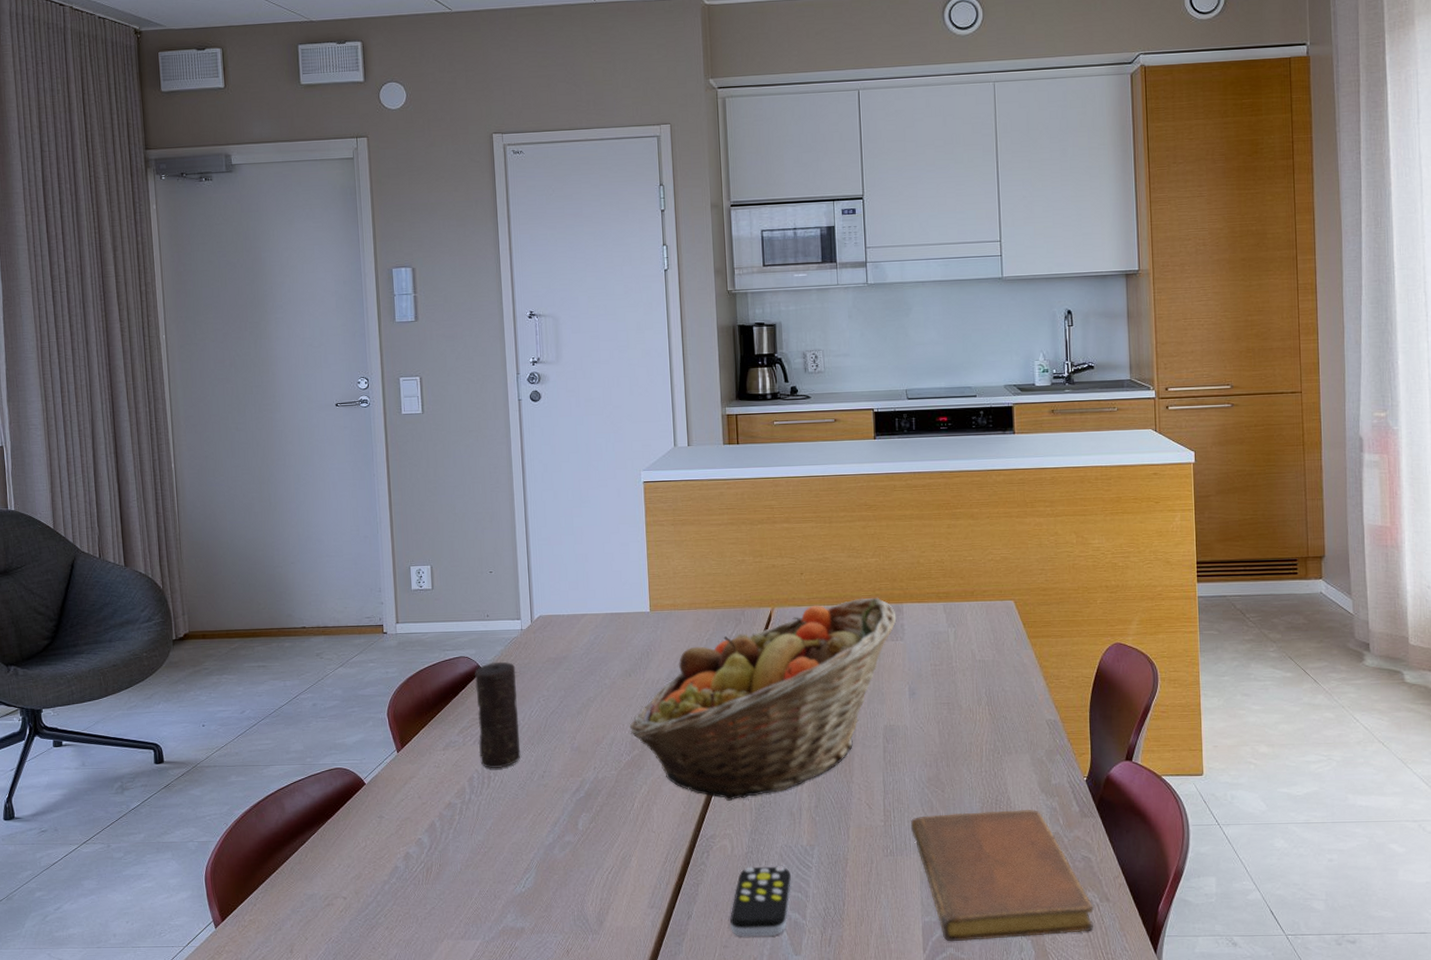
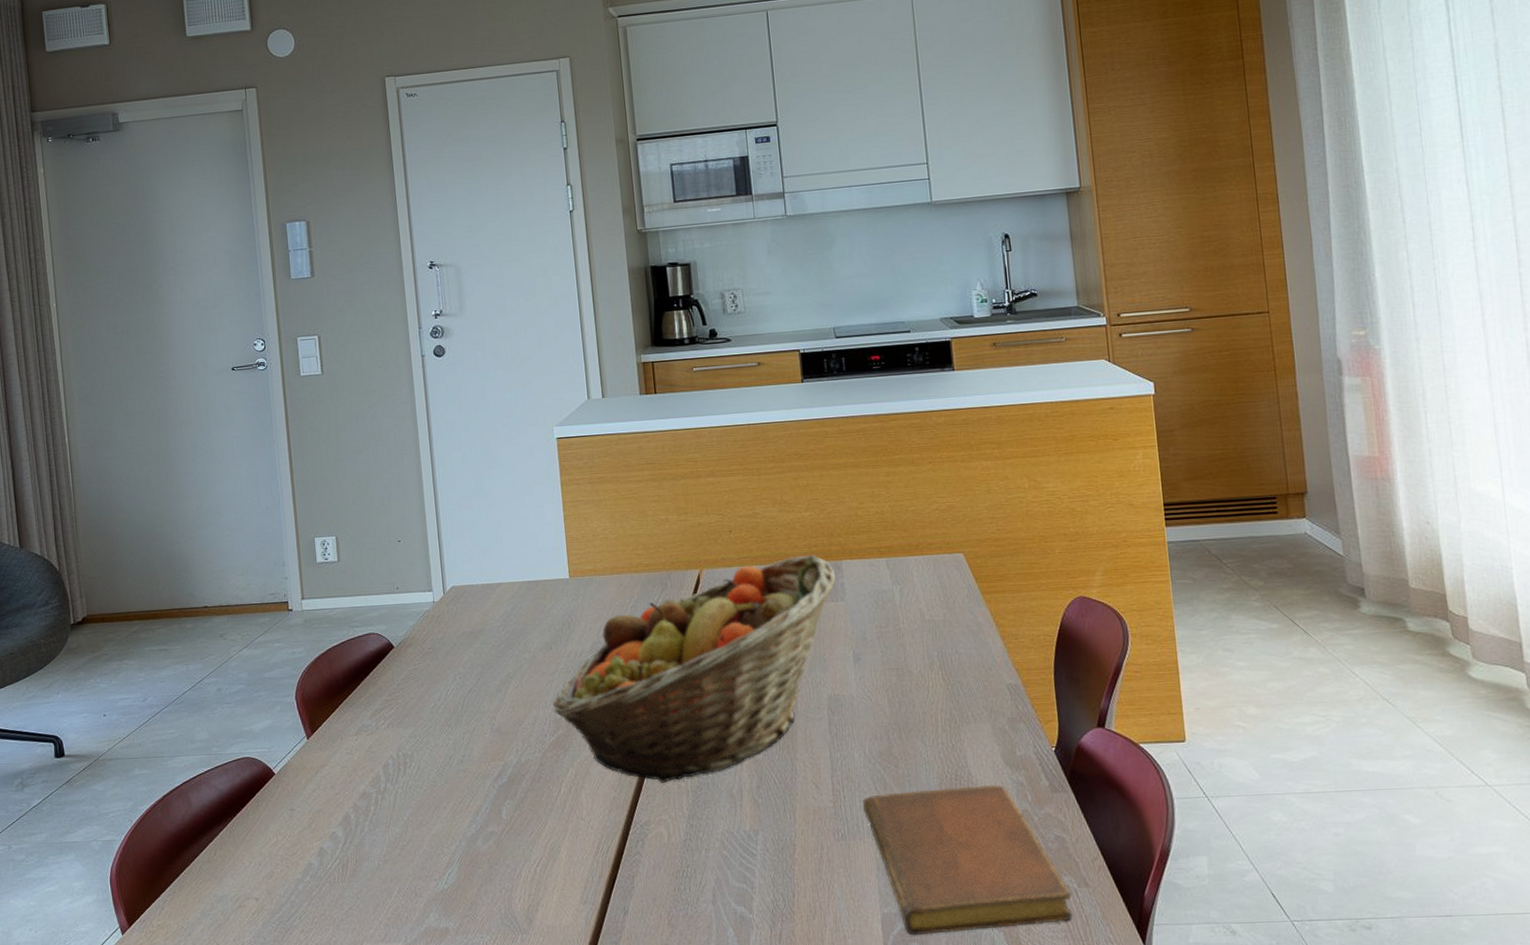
candle: present [474,661,521,769] -> none [385,637,438,755]
remote control: present [730,866,792,937] -> none [670,854,736,935]

